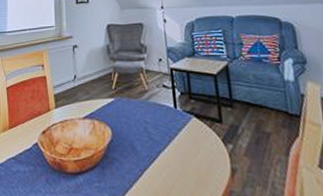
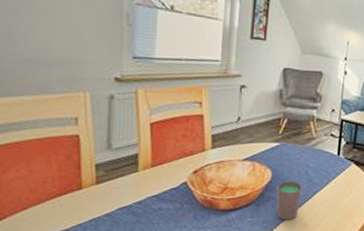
cup: none [119,139,145,186] -> present [276,180,302,220]

